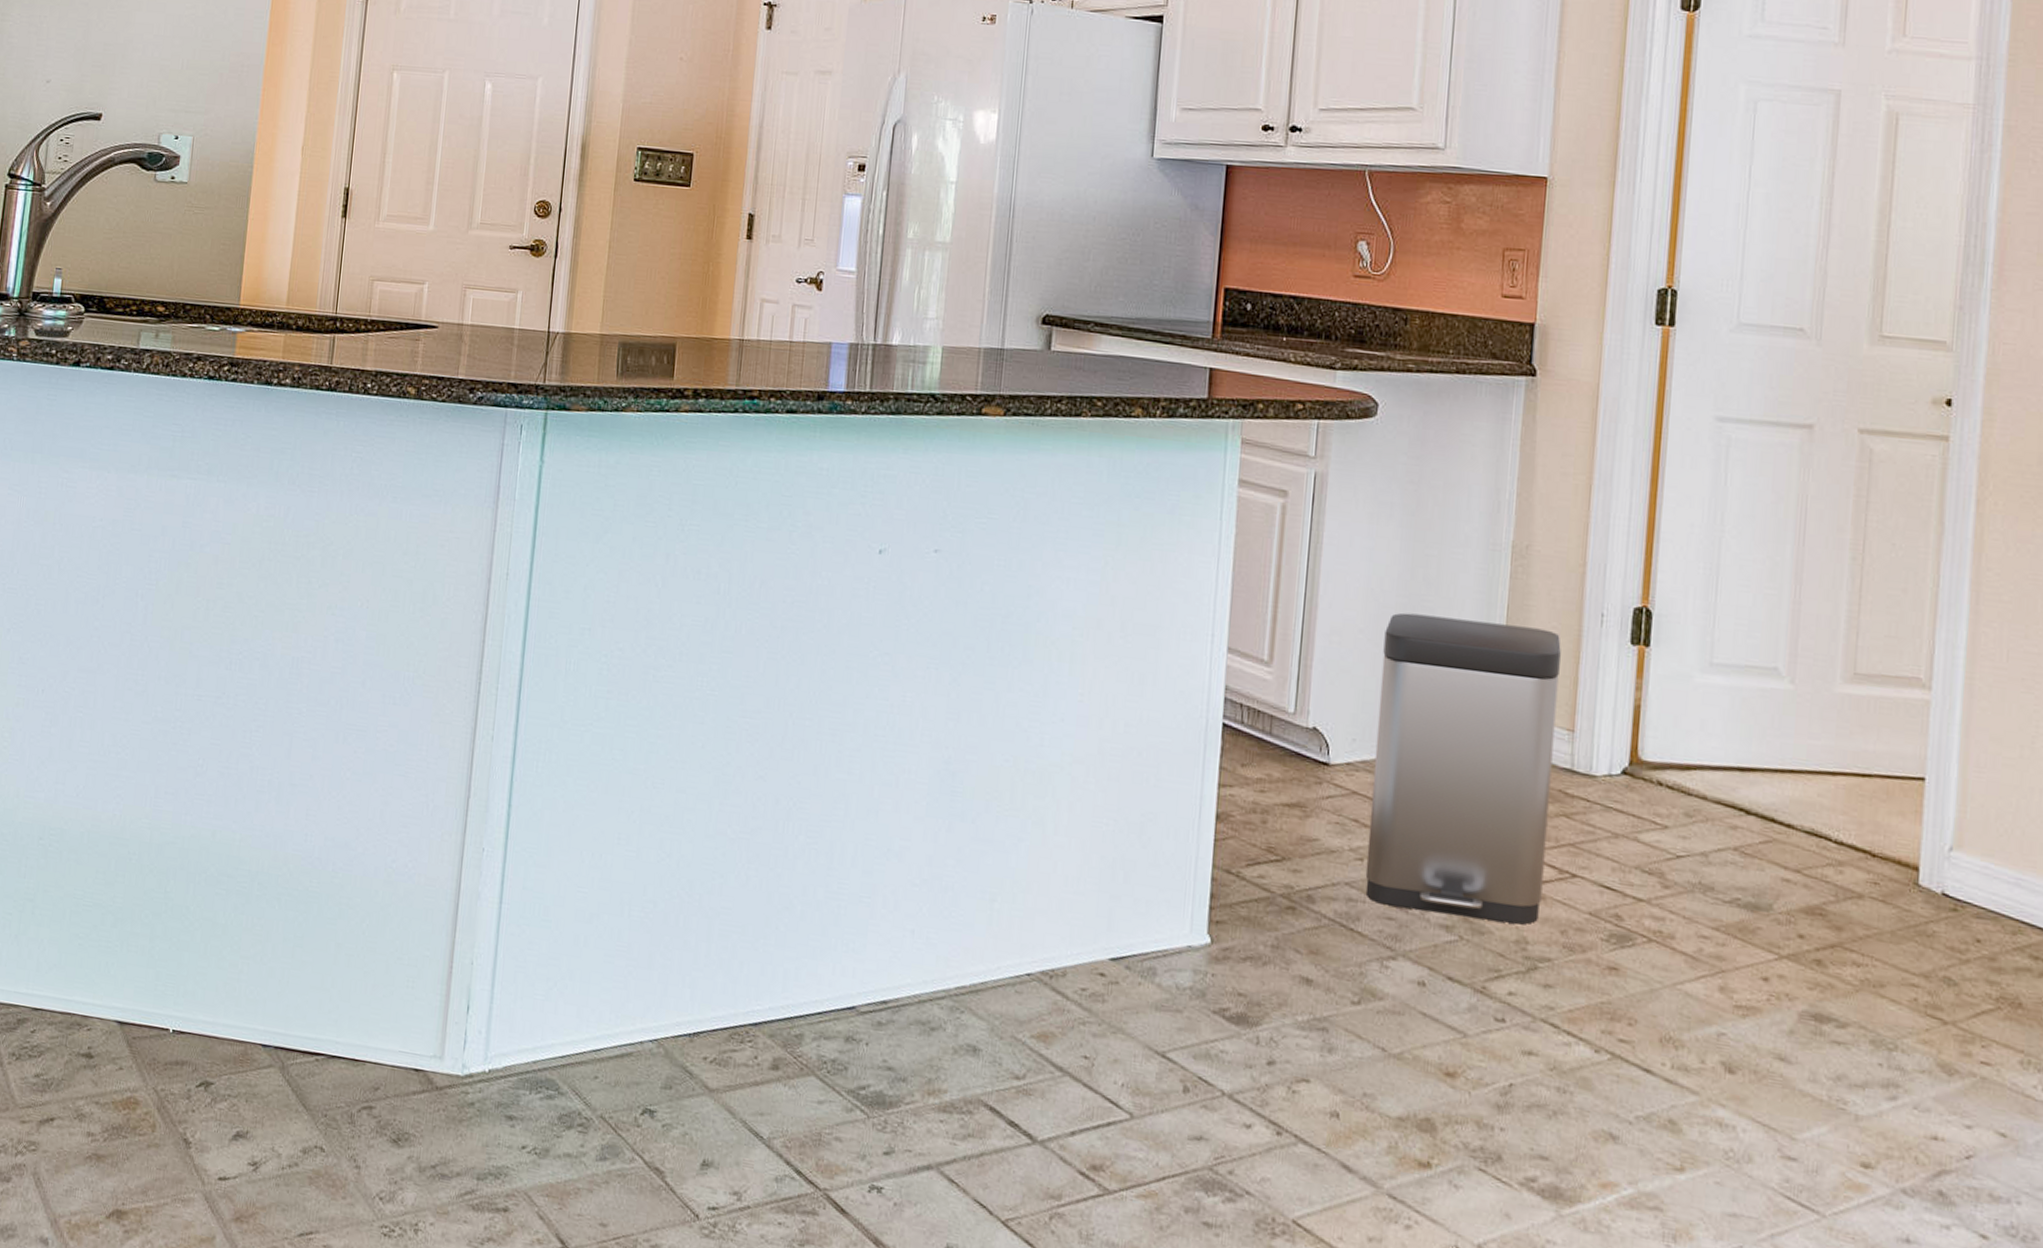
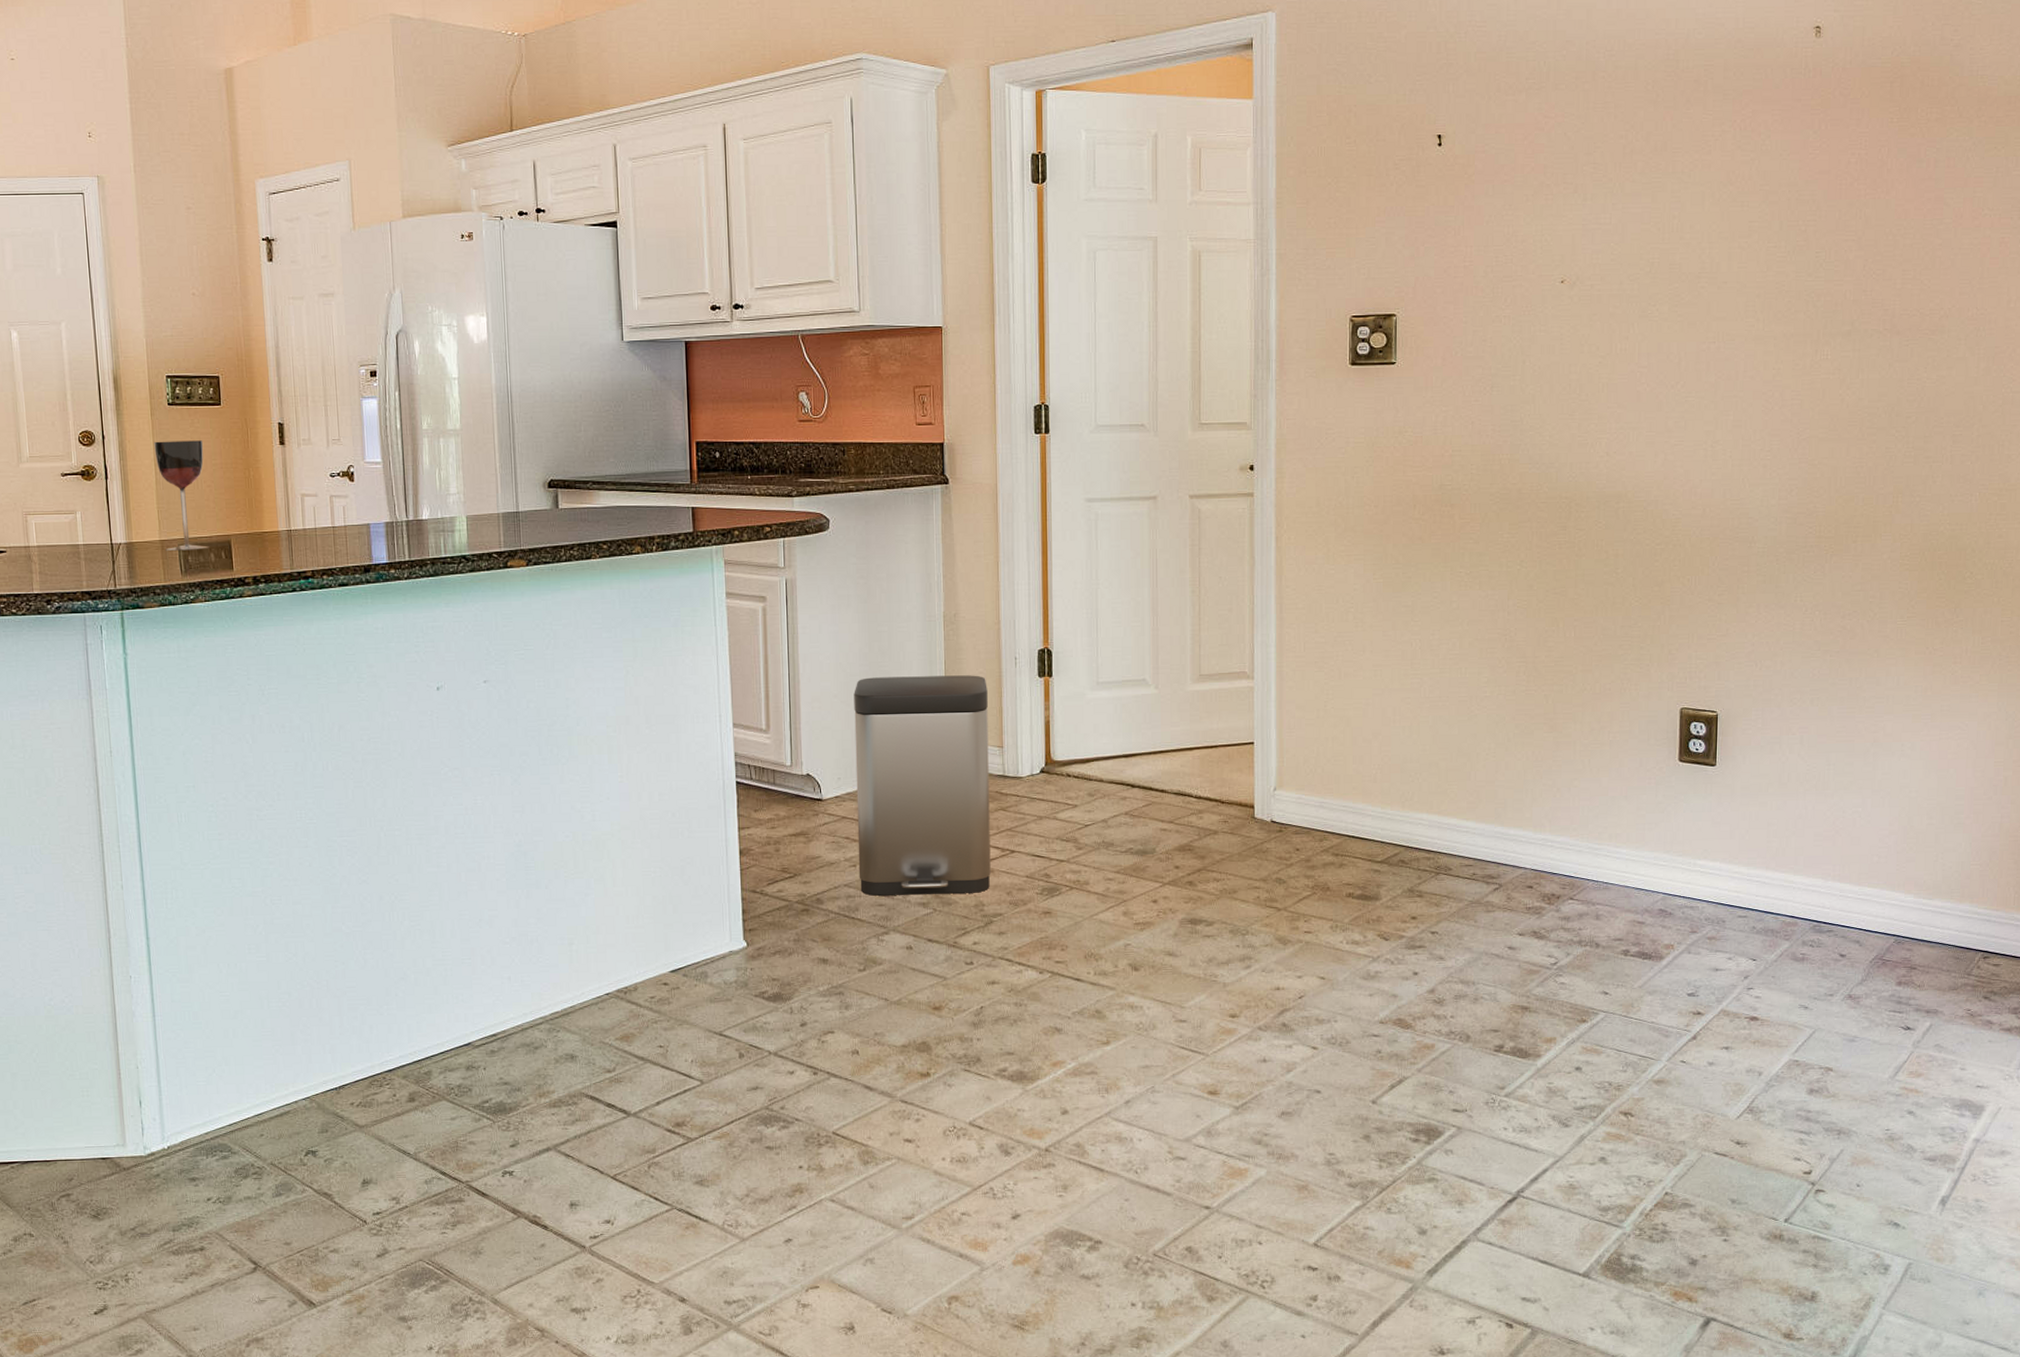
wineglass: none [604,220,665,350] -> present [154,440,209,551]

